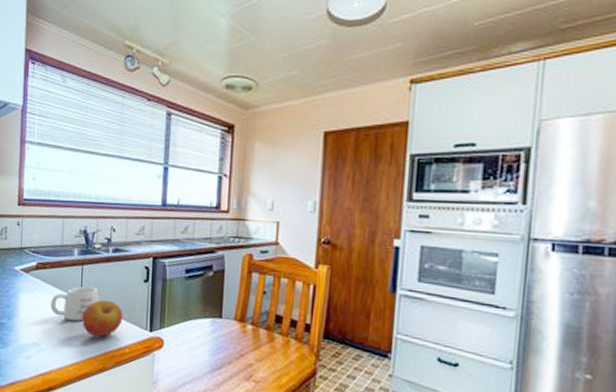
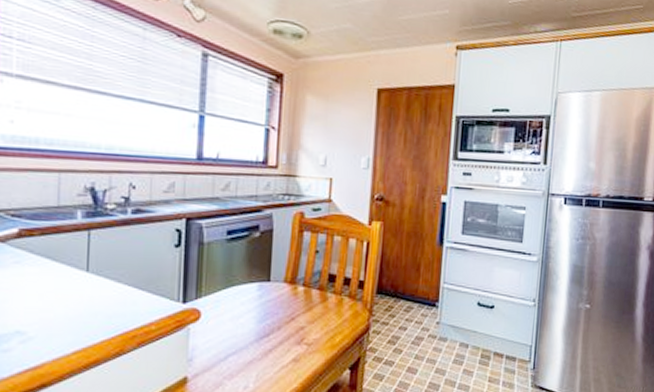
mug: present [50,286,99,321] -> none [41,255,114,298]
apple: present [82,299,123,337] -> none [89,270,147,315]

